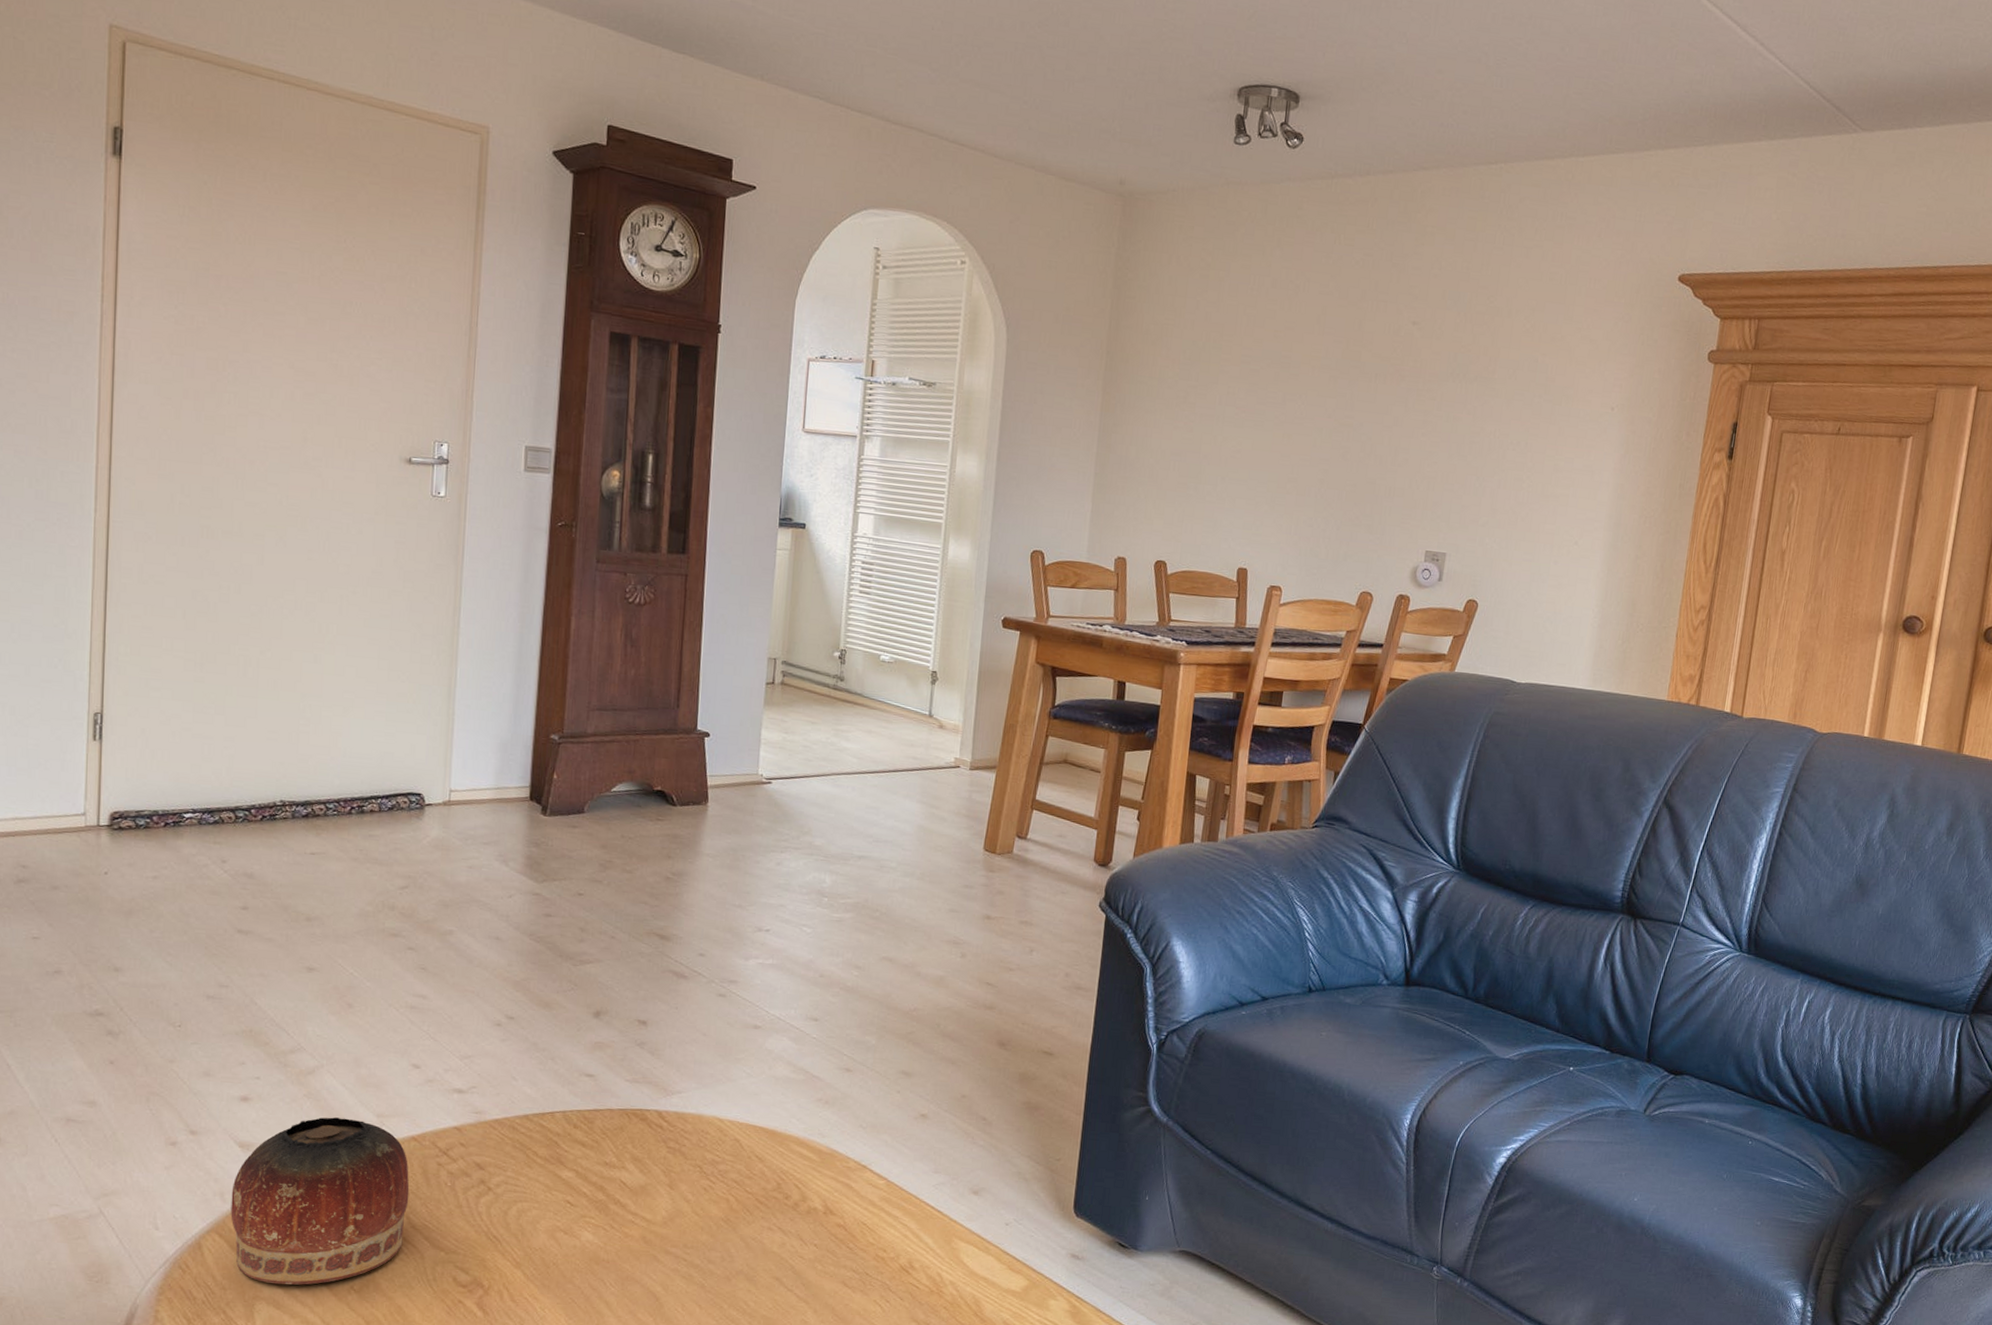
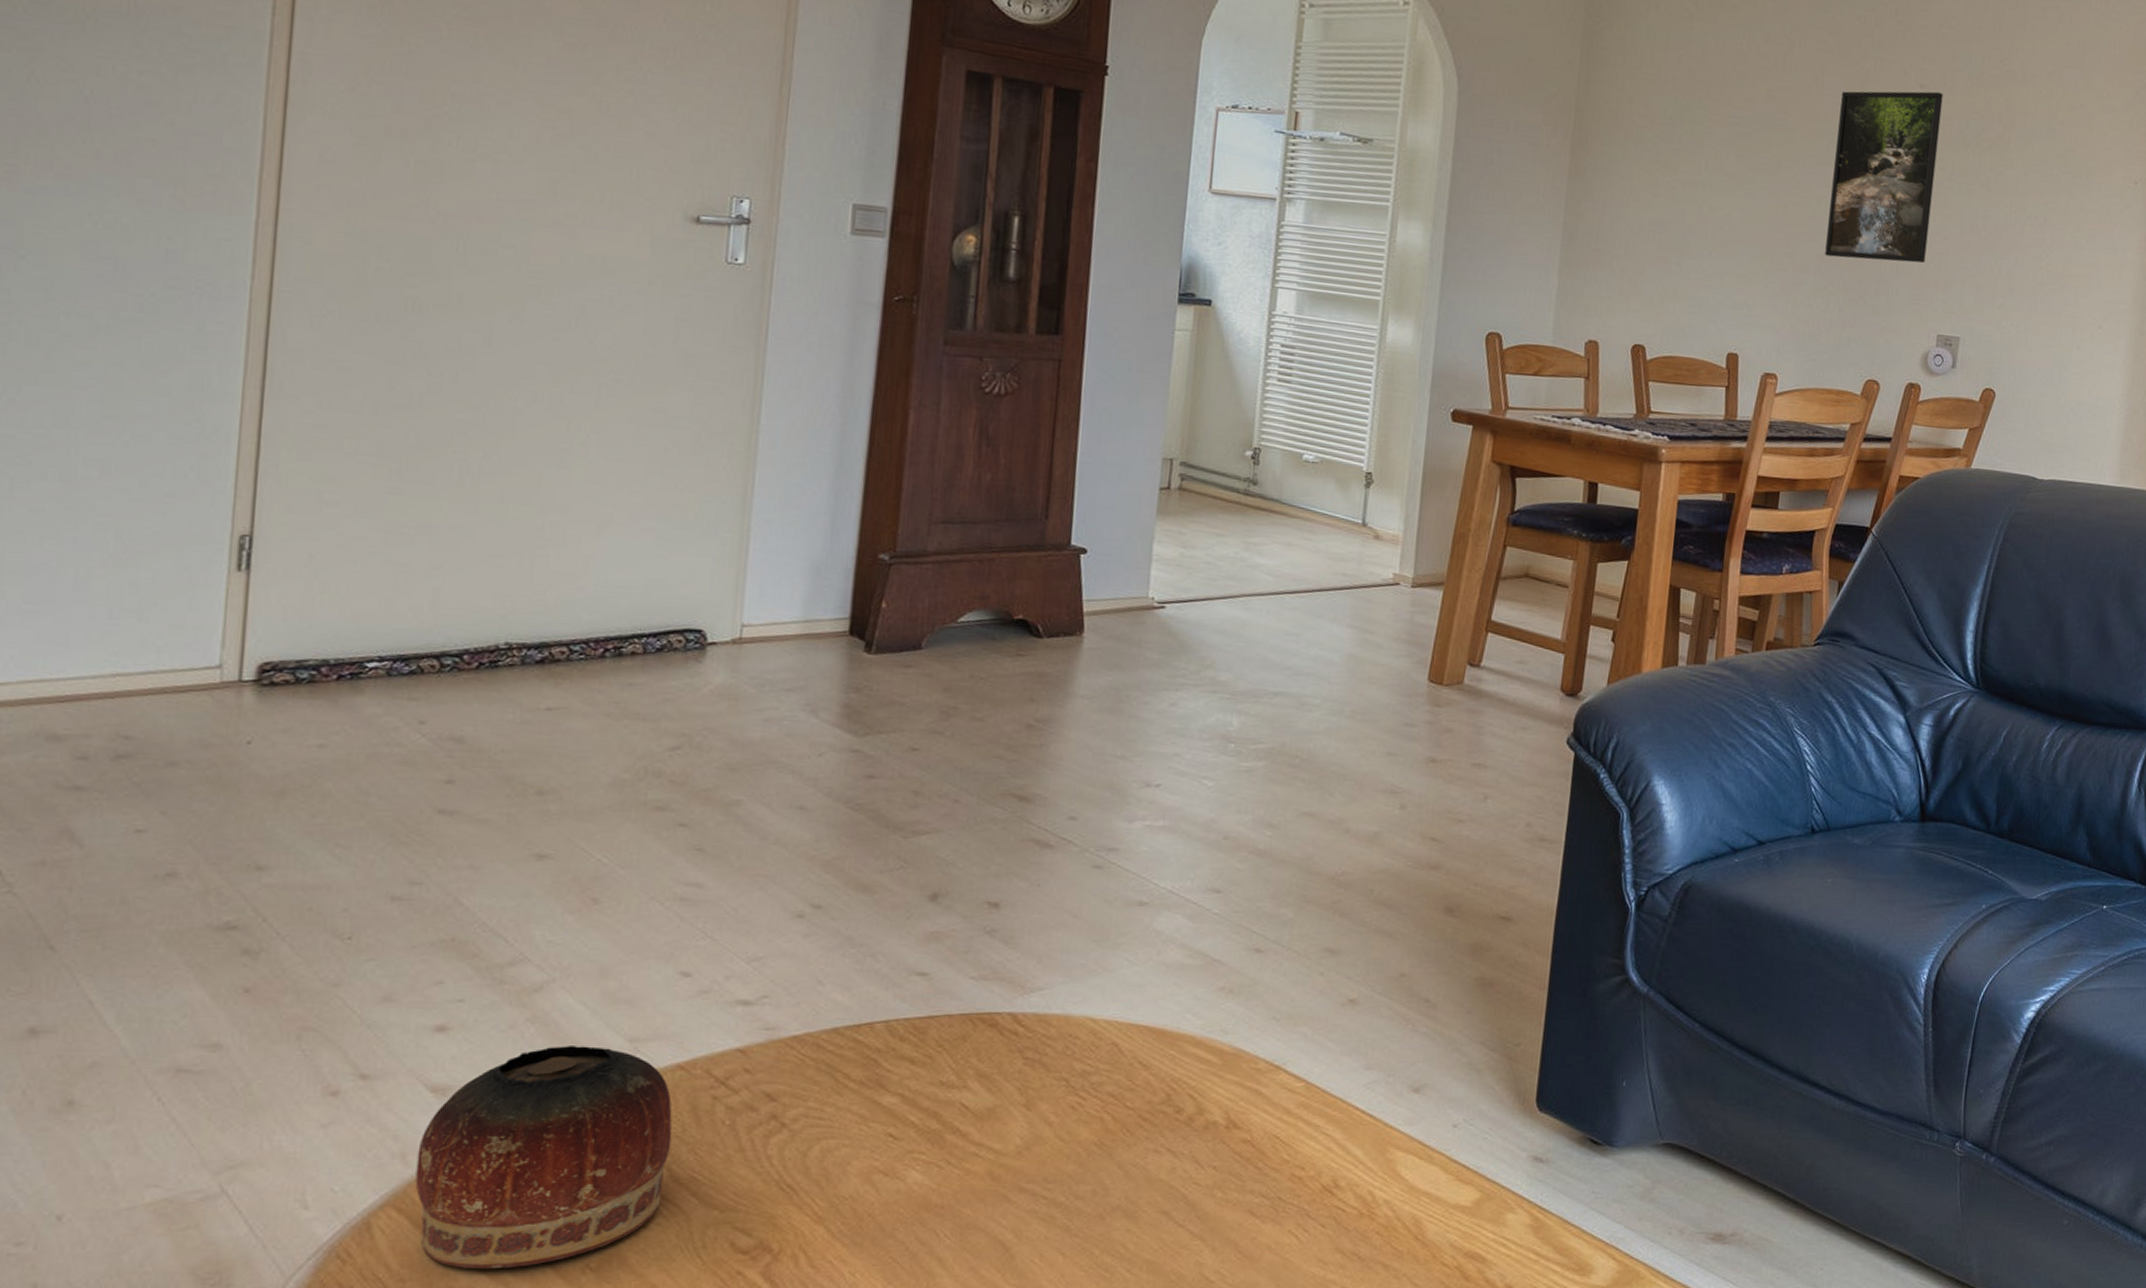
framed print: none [1325,328,1434,486] -> present [1825,91,1943,263]

